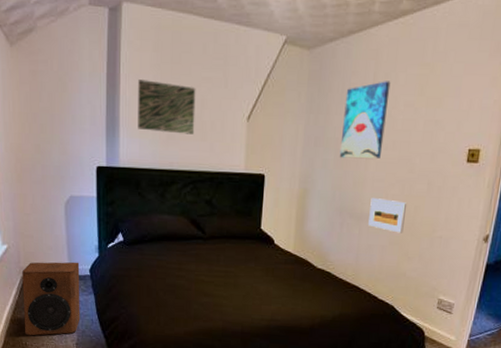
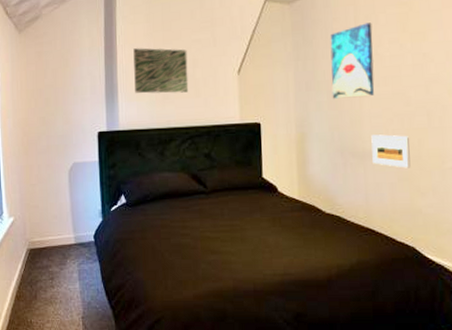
speaker: present [22,262,80,336] -> none [28,229,86,312]

